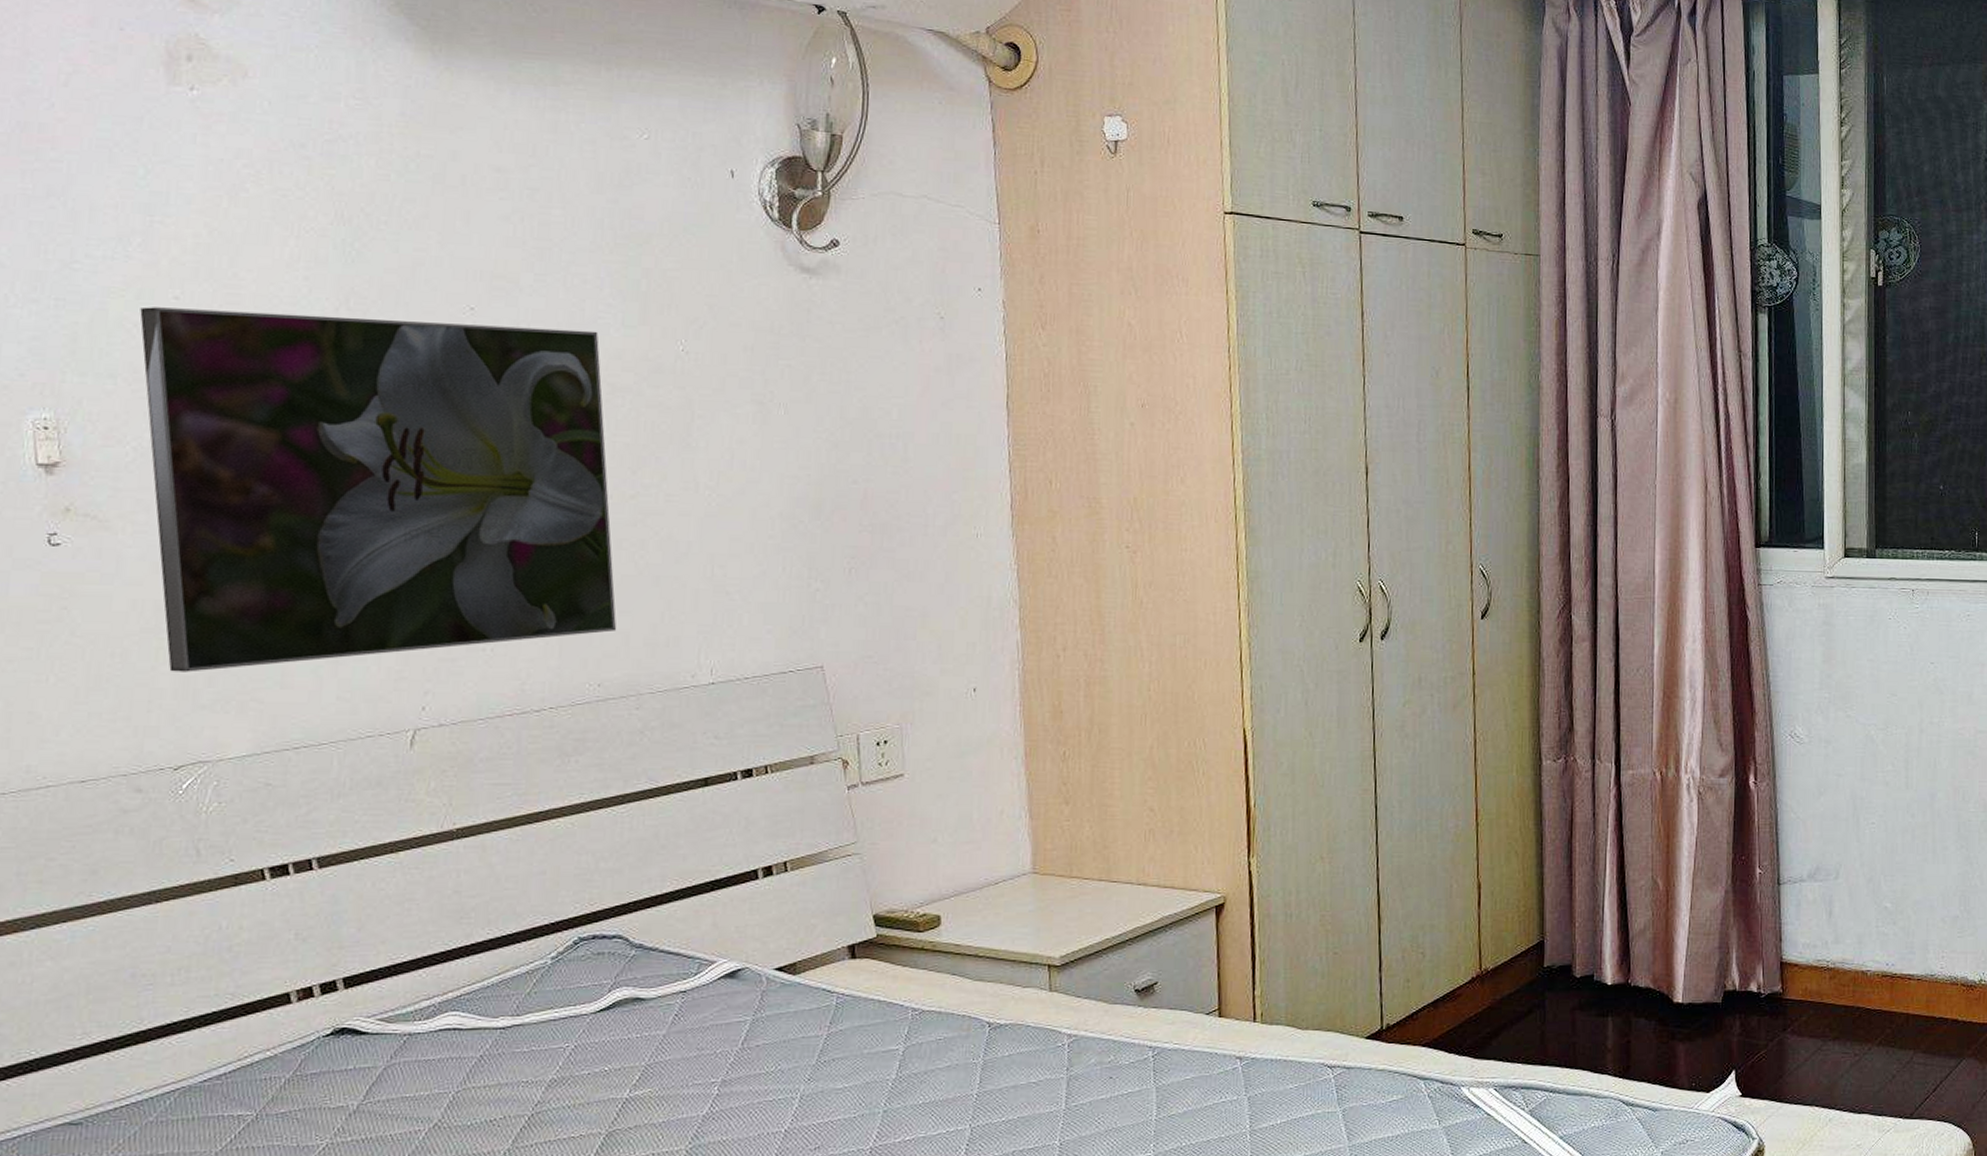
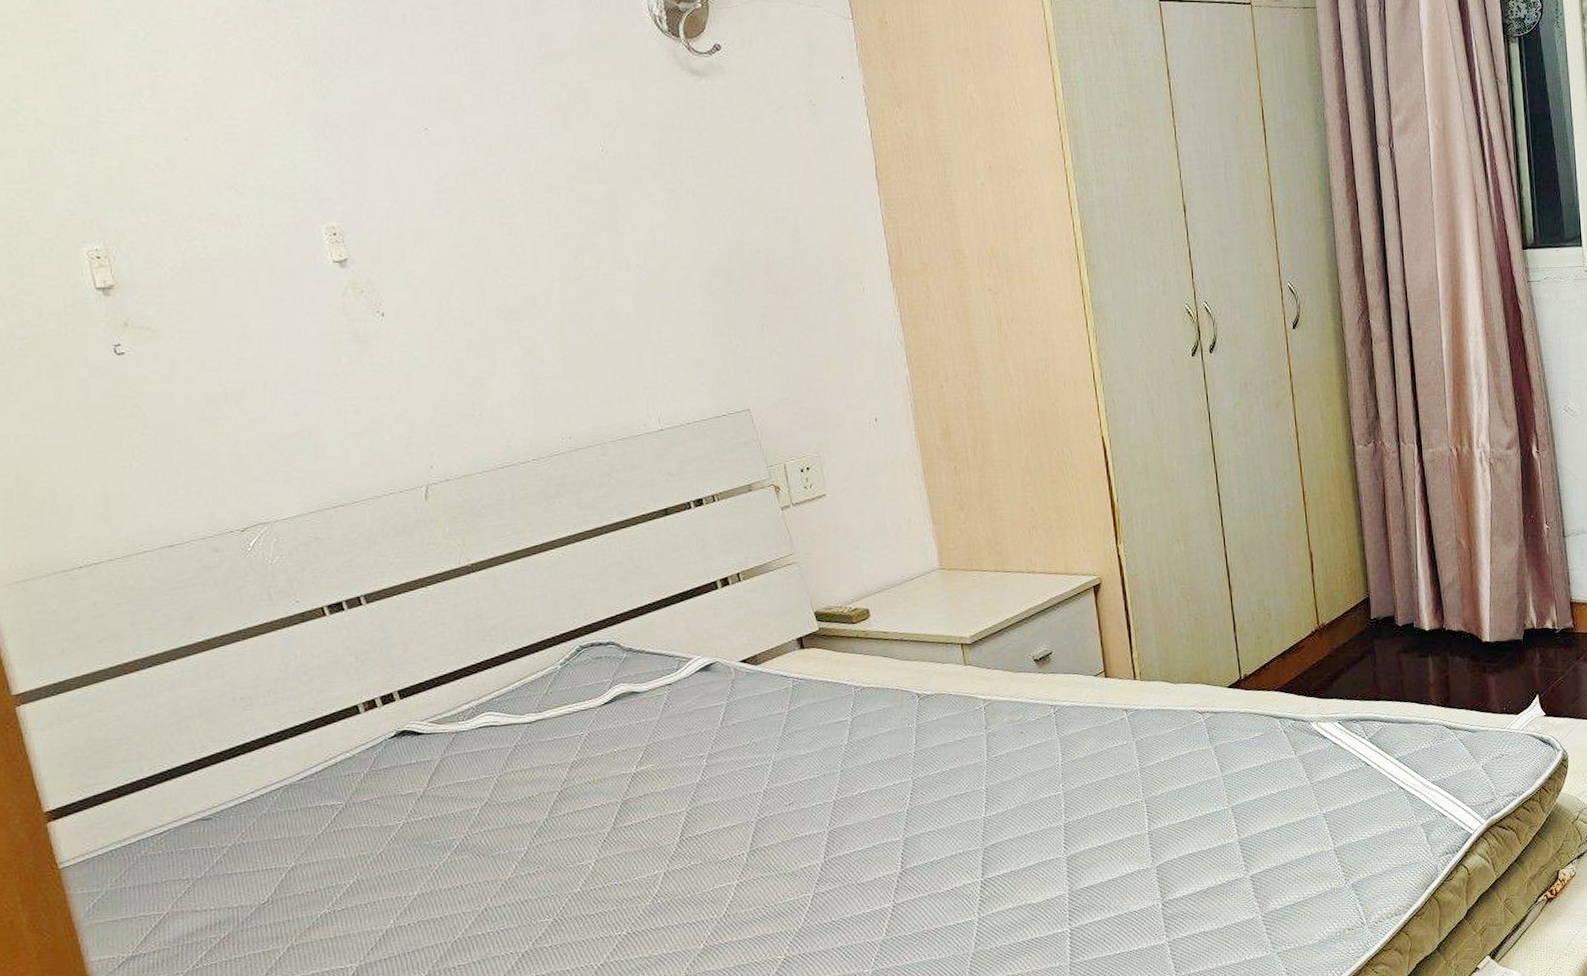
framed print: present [140,307,617,672] -> none [158,140,579,452]

